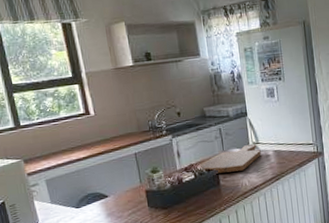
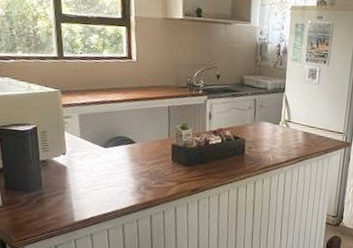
cutting board: present [198,144,261,174] -> none [227,121,291,145]

